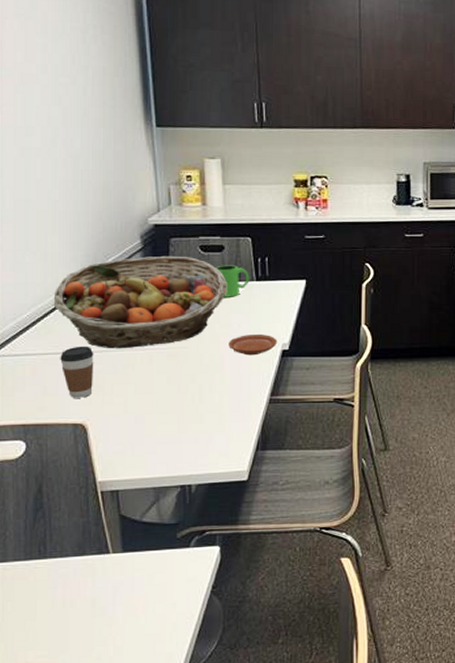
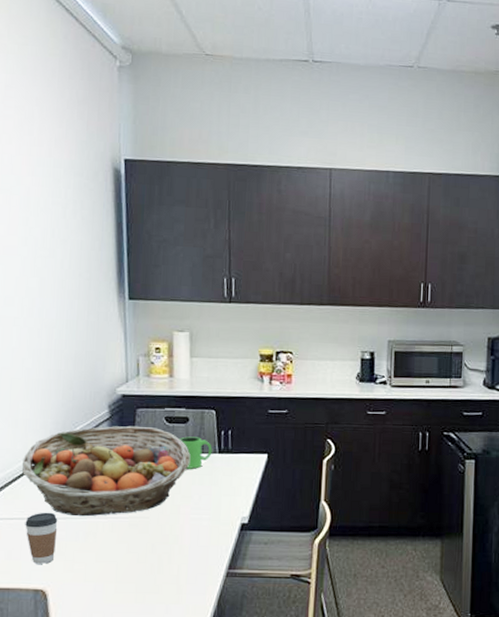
plate: present [229,333,277,356] -> none [189,506,237,528]

